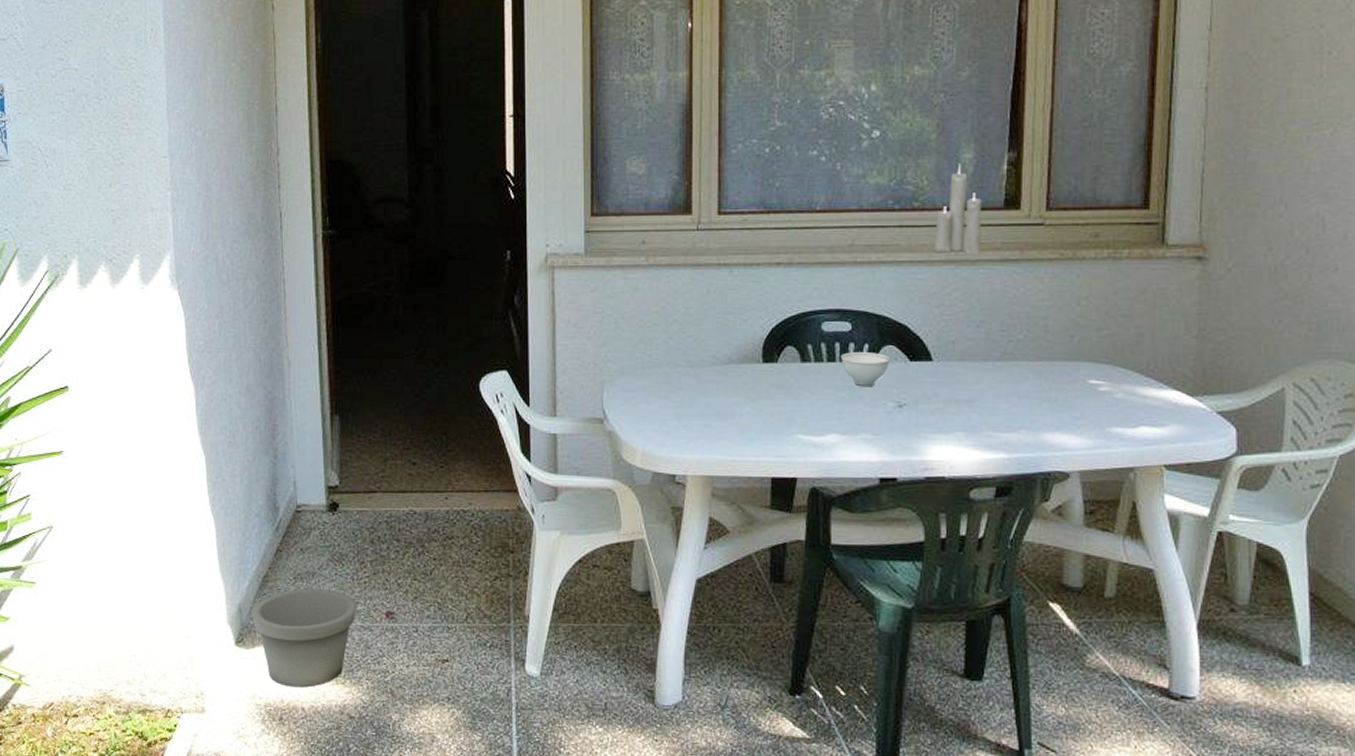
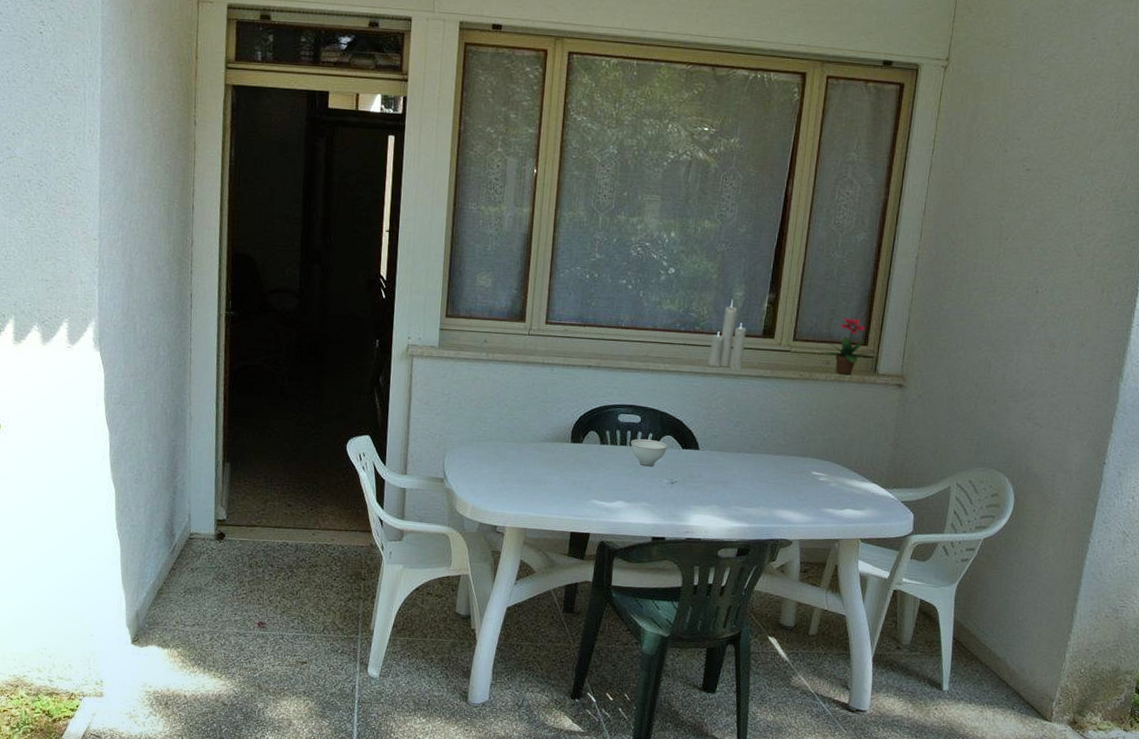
pot: present [251,588,357,688] -> none [146,600,236,680]
potted flower: none [1087,175,1154,251] -> present [822,318,871,376]

